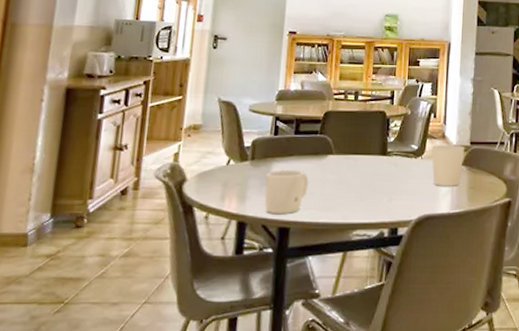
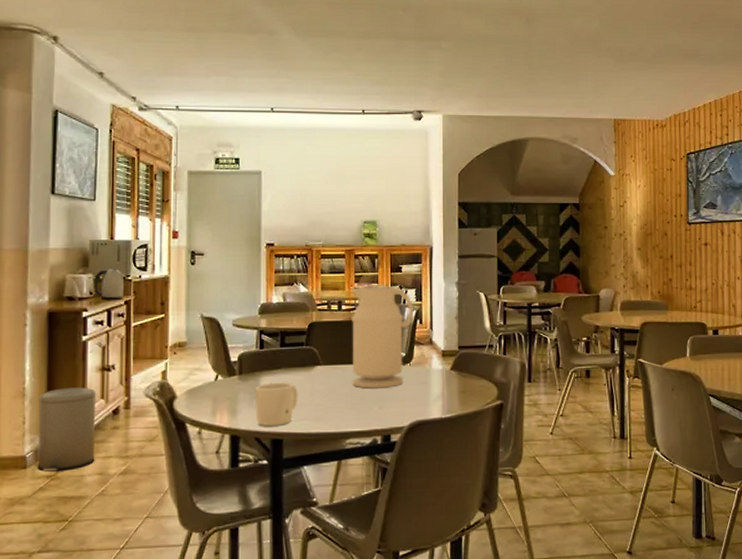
pedal bin: none [38,165,105,251] -> present [37,387,95,472]
kettle: none [114,48,146,80] -> present [94,269,124,300]
water jug: none [363,78,429,180] -> present [351,286,414,389]
dixie cup: present [431,144,465,186] -> none [419,349,454,392]

